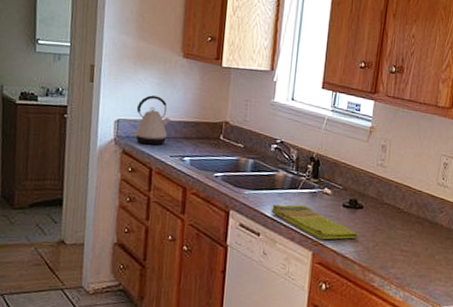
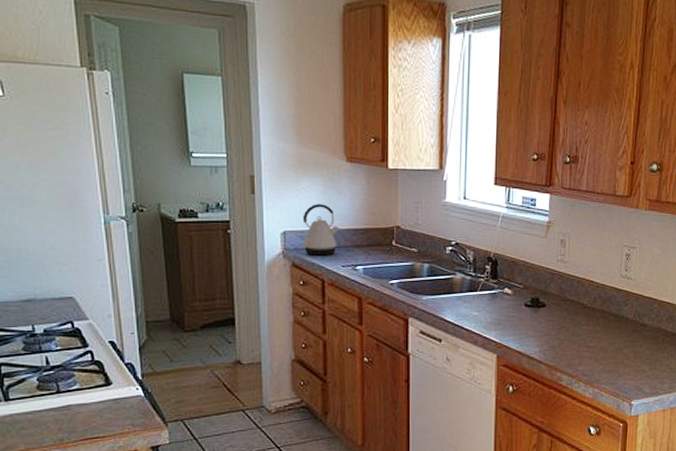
dish towel: present [272,204,358,240] -> none [452,308,543,341]

